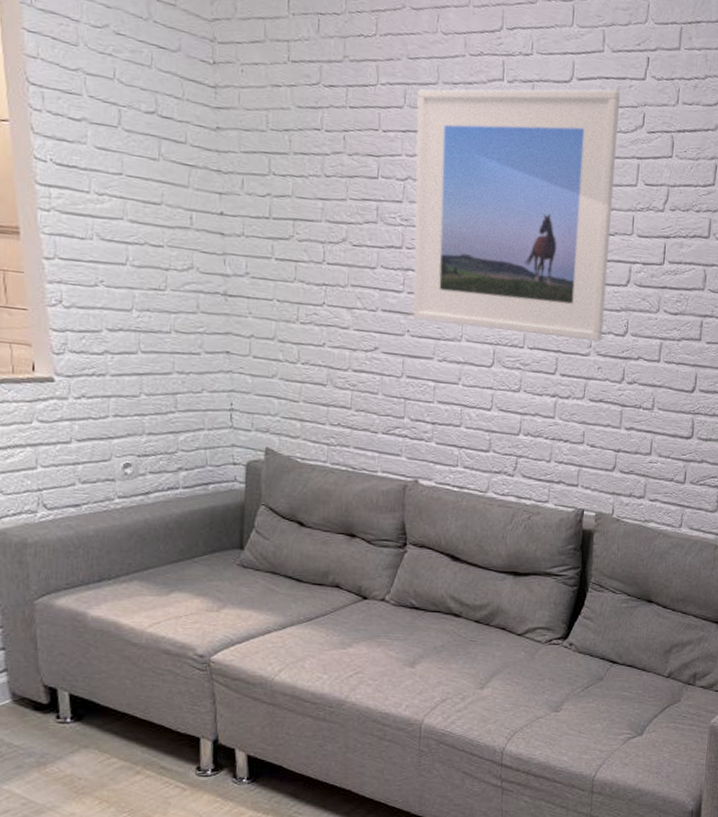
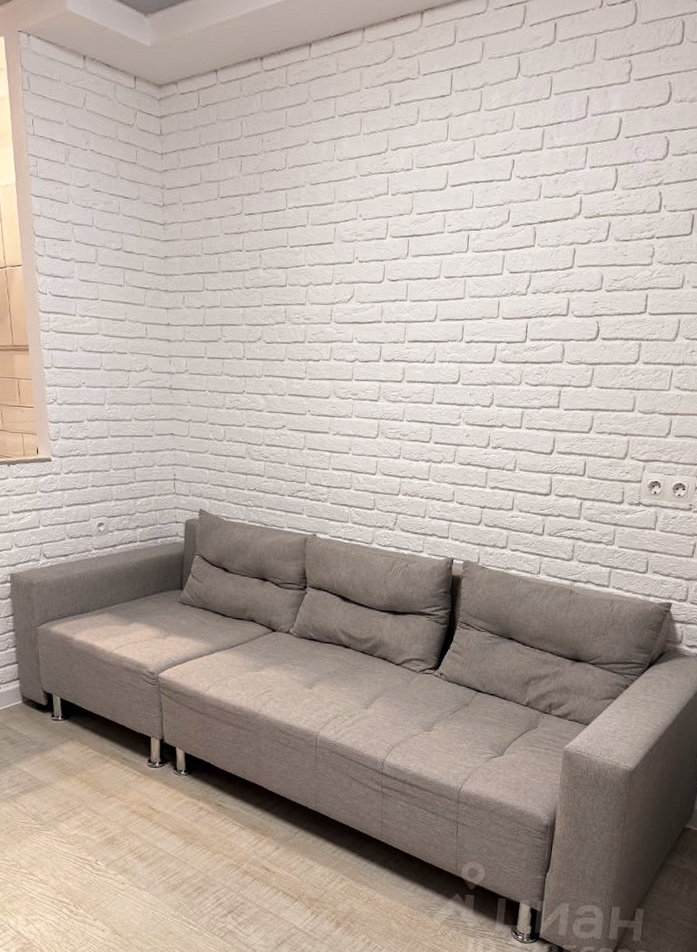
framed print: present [412,88,620,342] -> none [313,191,488,413]

